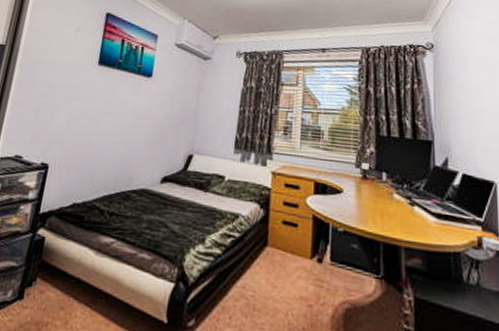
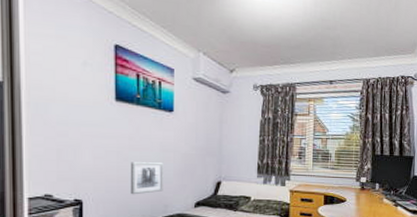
wall art: none [97,127,135,163] -> present [131,162,164,195]

